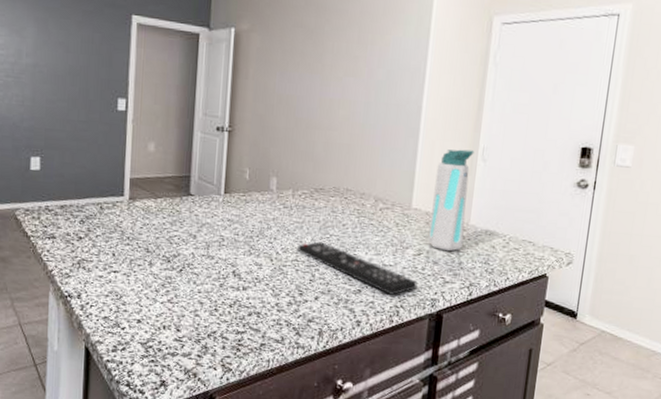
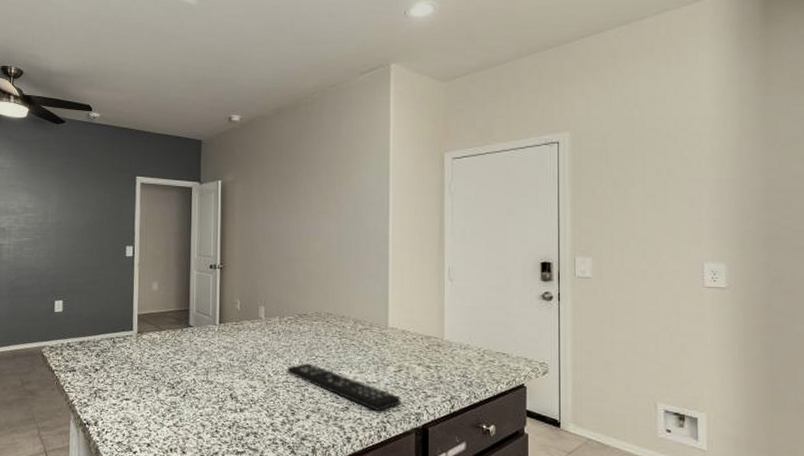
water bottle: present [428,149,475,252] -> none [406,271,441,367]

